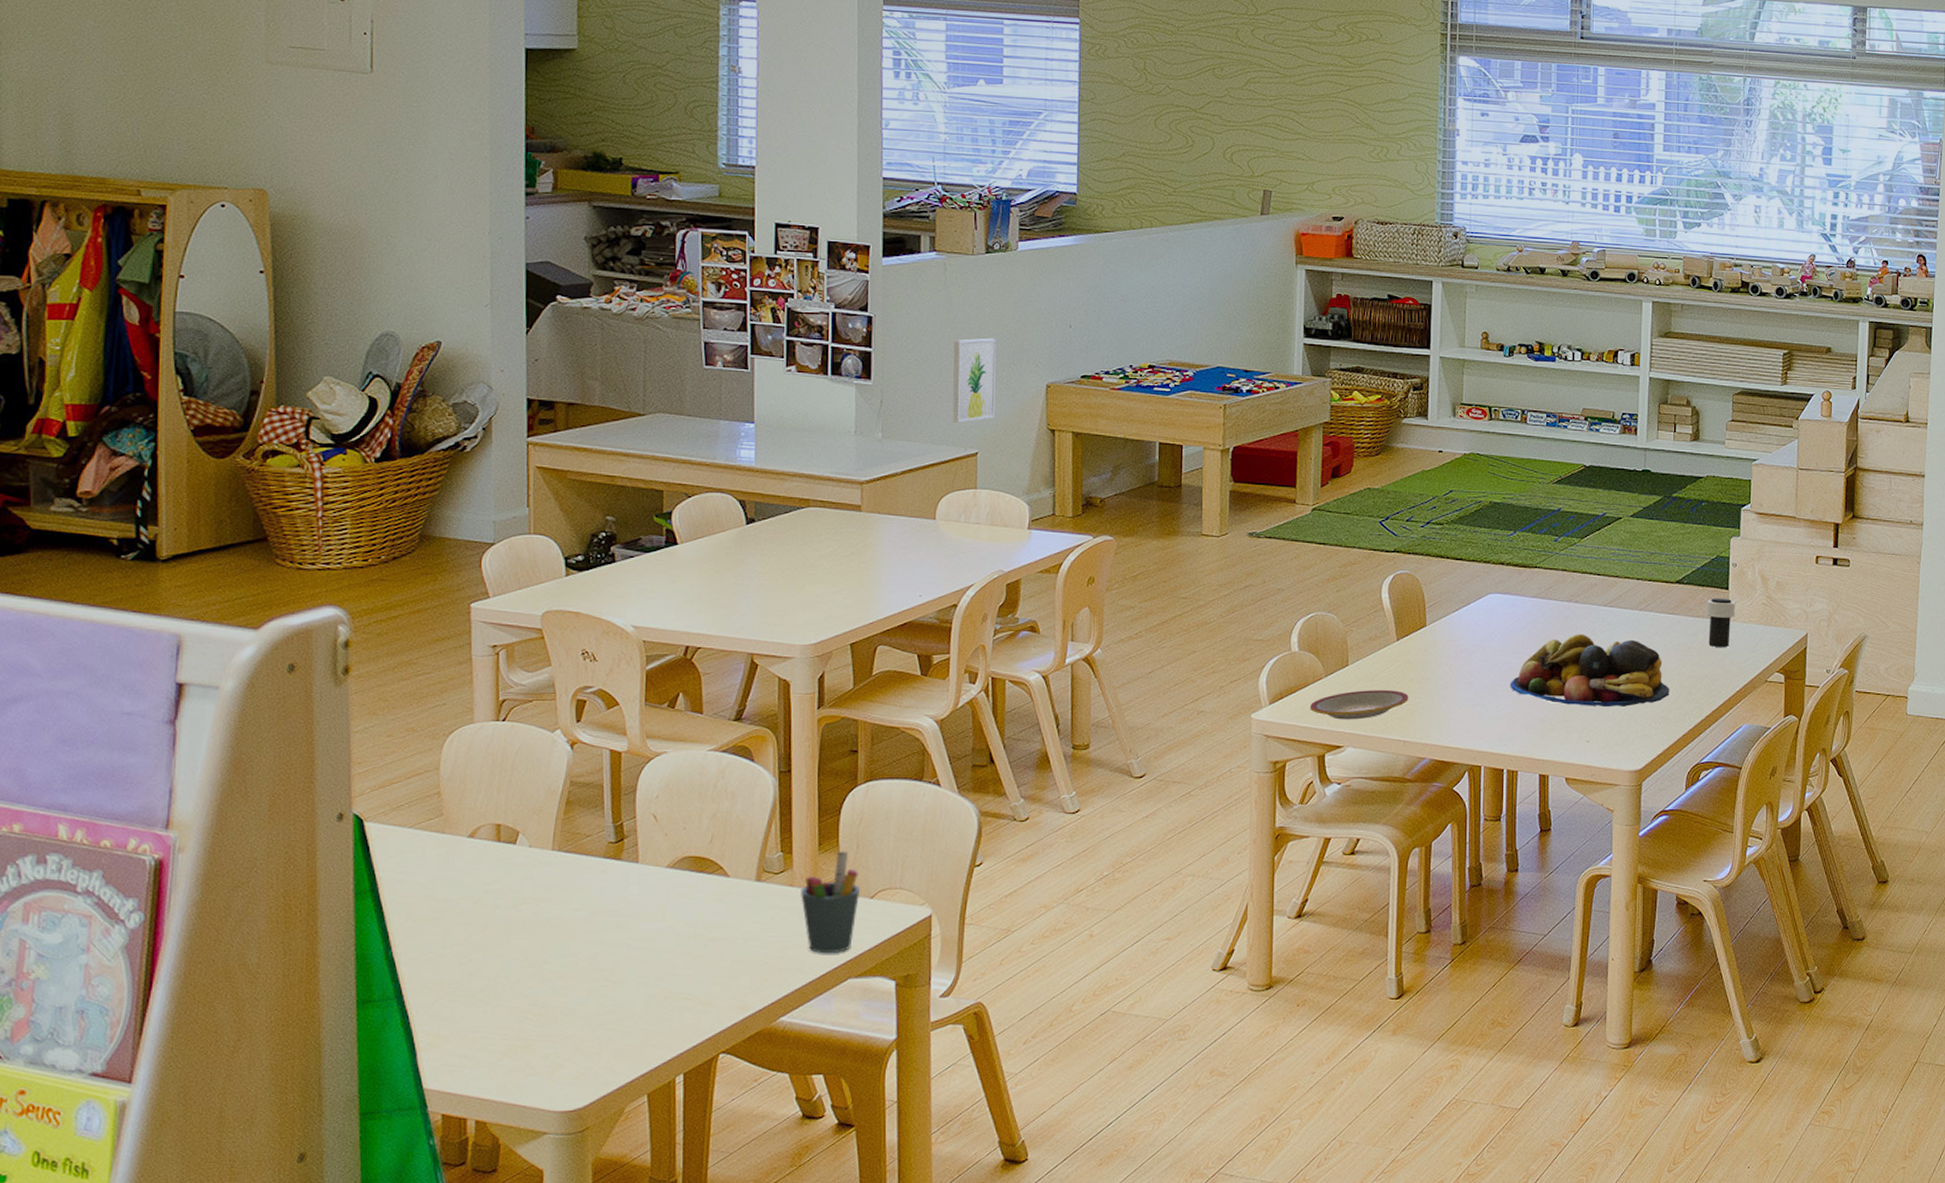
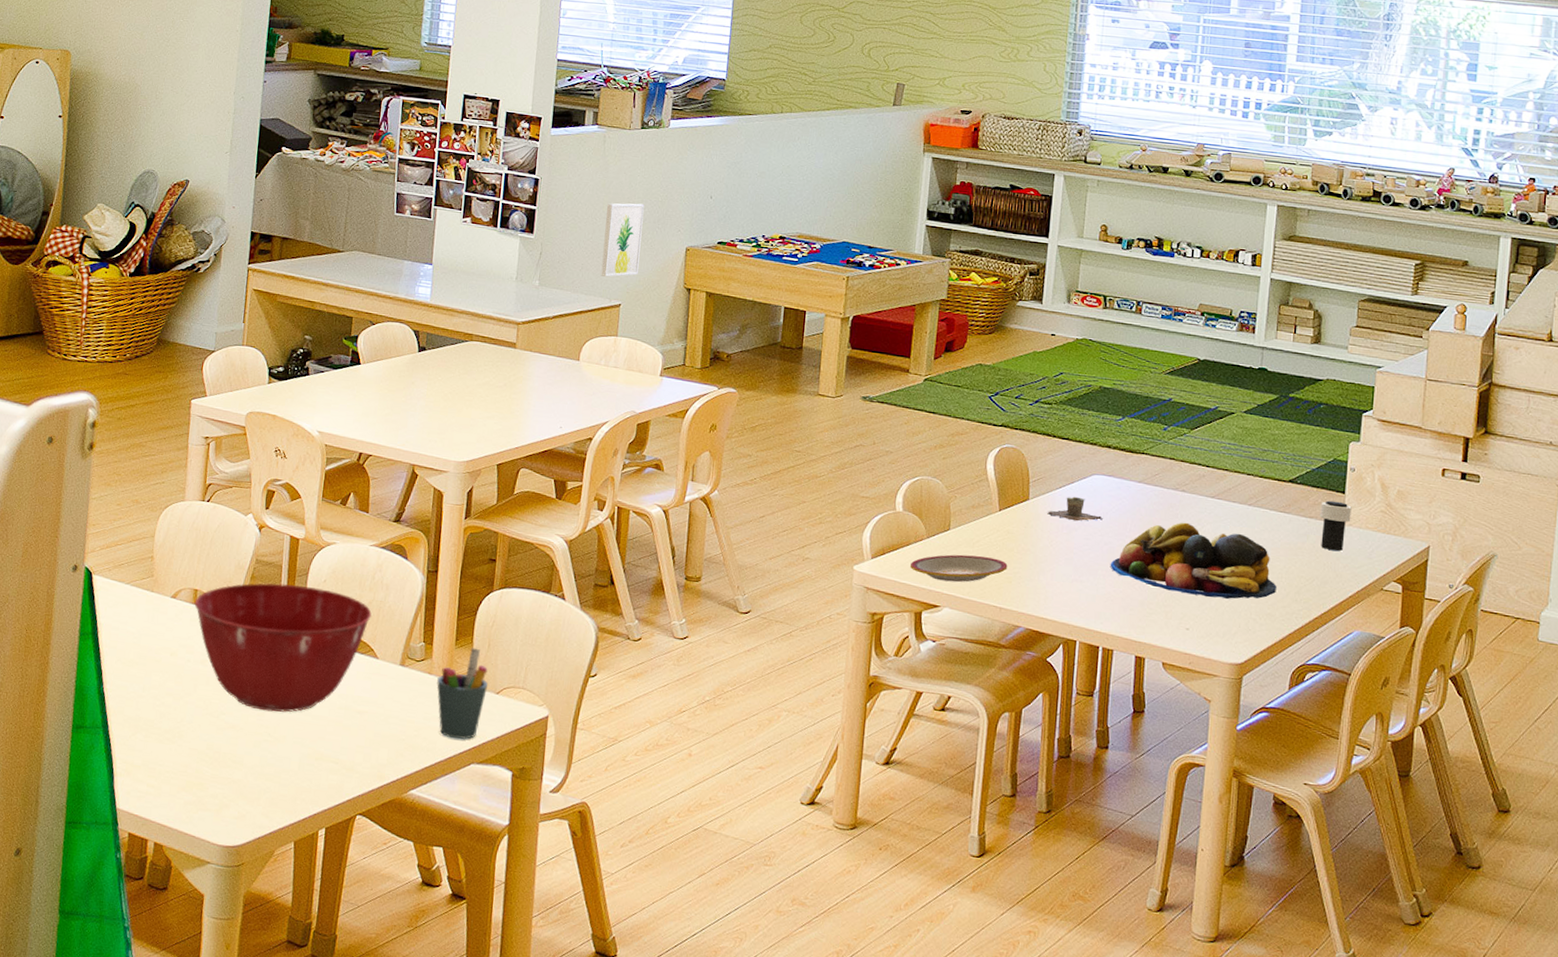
mixing bowl: none [498,806,717,953] -> present [194,582,372,712]
cup: none [1444,618,1500,644] -> present [1046,496,1103,522]

